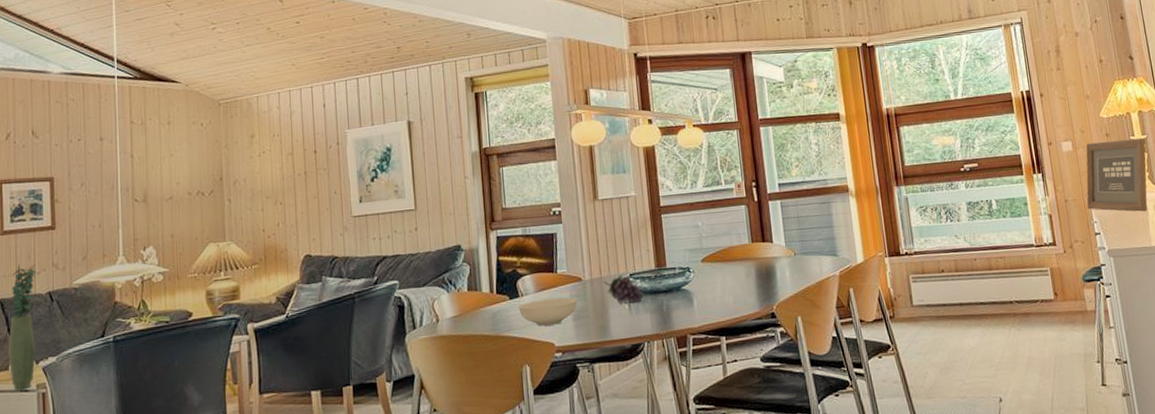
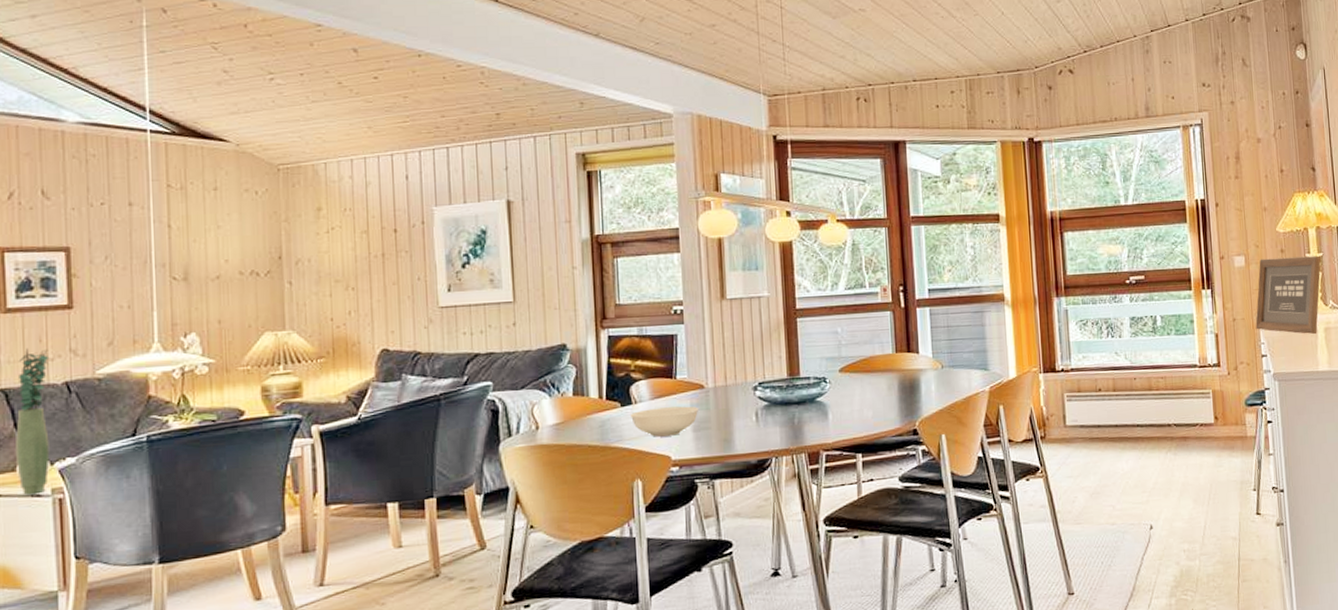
fruit: present [604,272,644,304] -> none [729,381,774,415]

